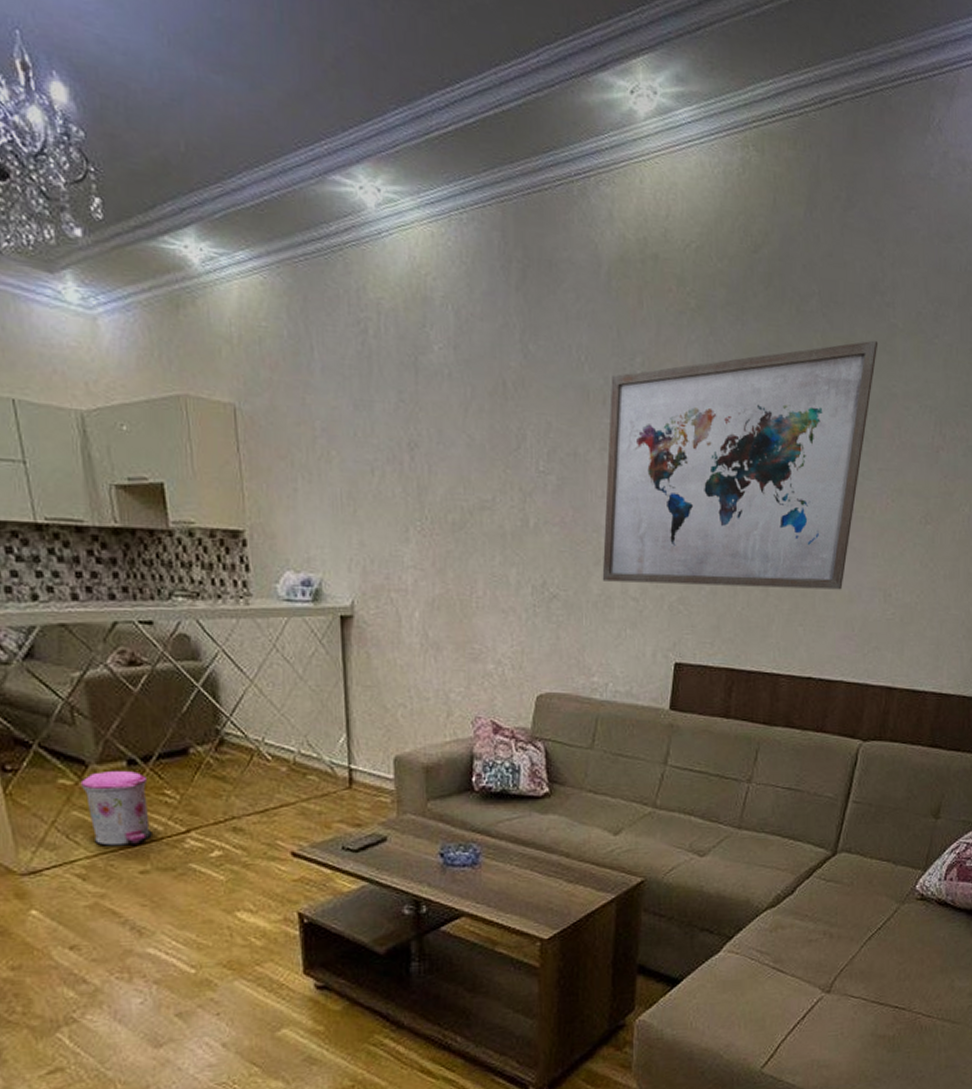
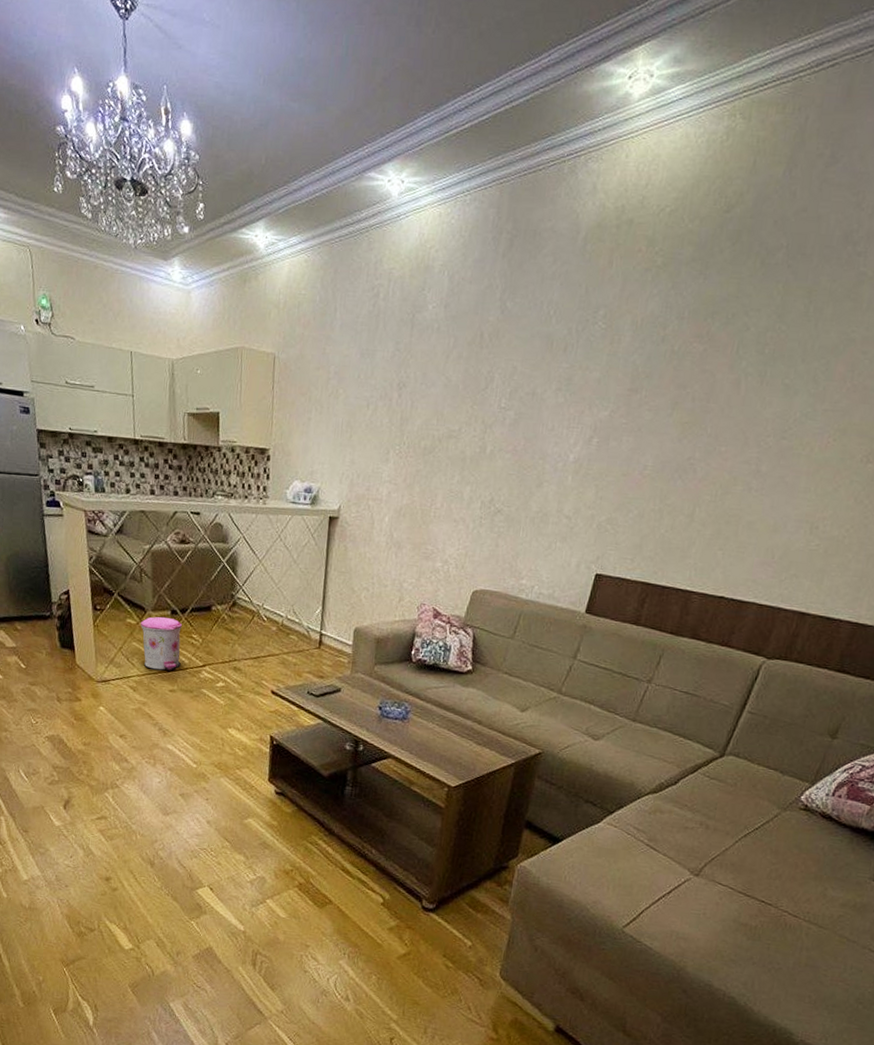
wall art: present [602,340,878,590] -> none [541,288,843,520]

